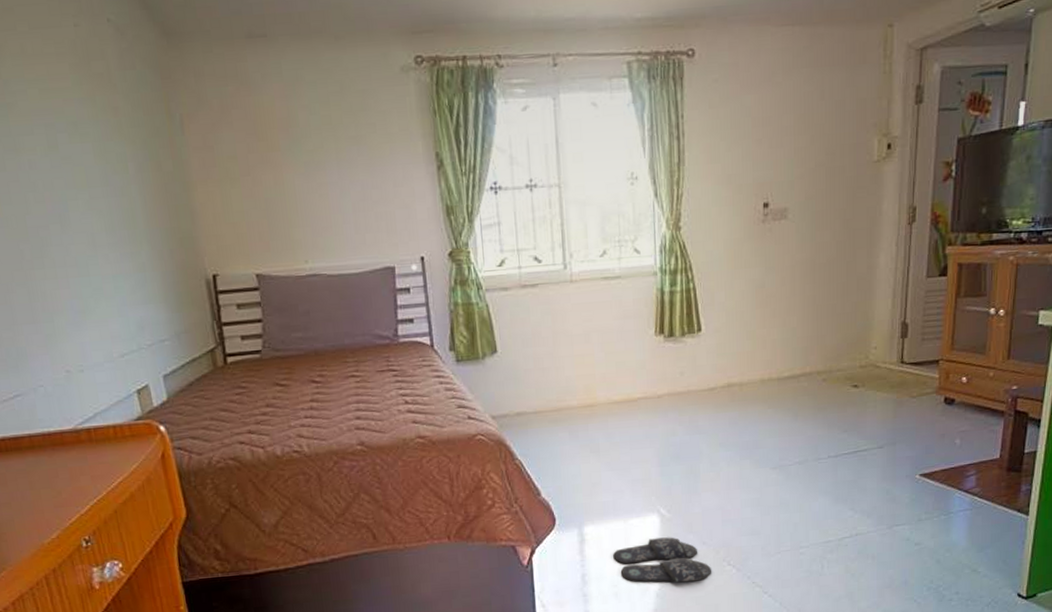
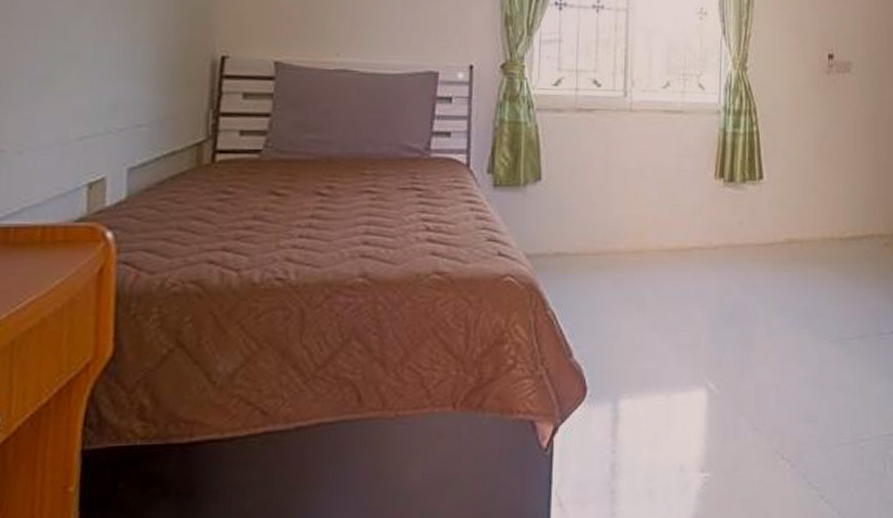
slippers: present [613,537,711,583] -> none [651,419,762,481]

